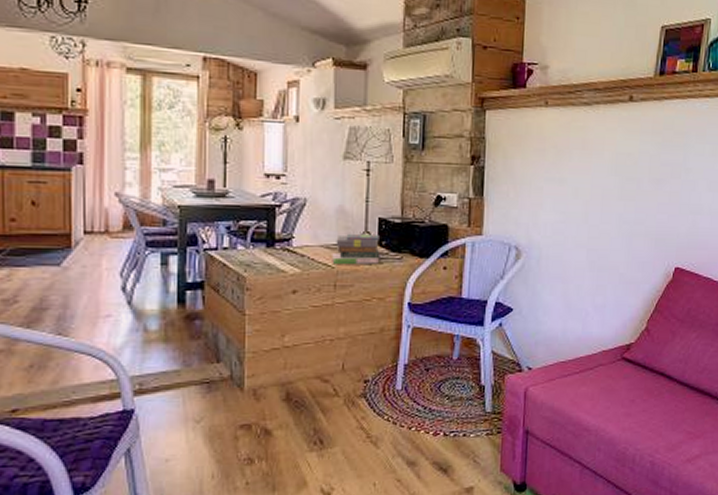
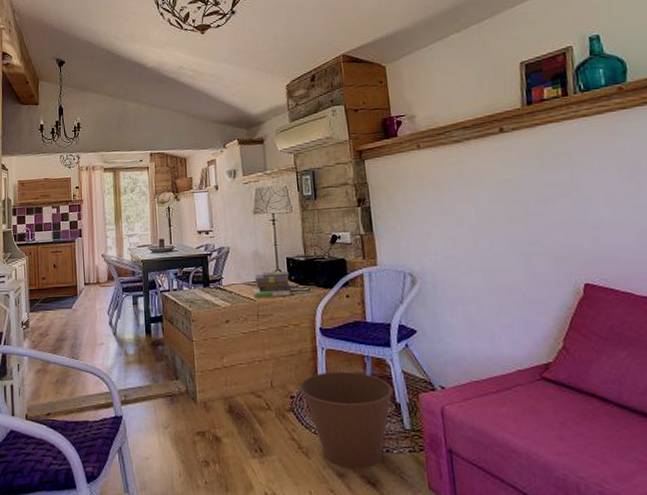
basket: none [375,352,480,457] -> present [298,371,394,469]

